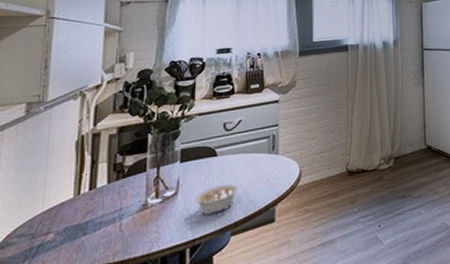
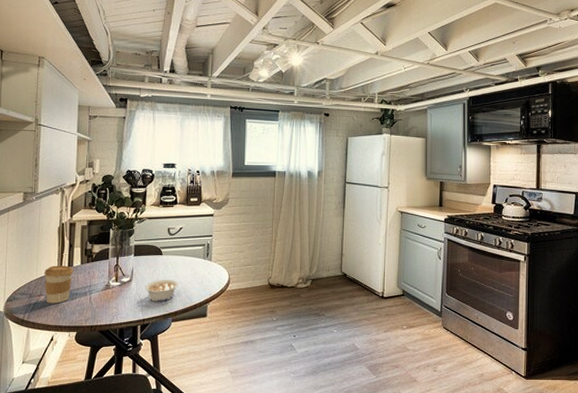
coffee cup: none [54,188,98,243] -> present [44,265,74,304]

